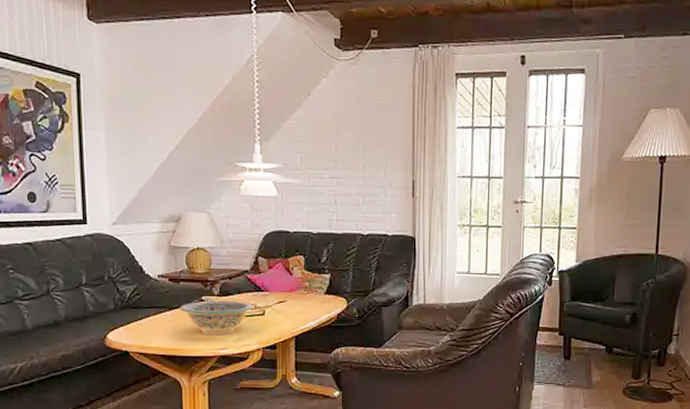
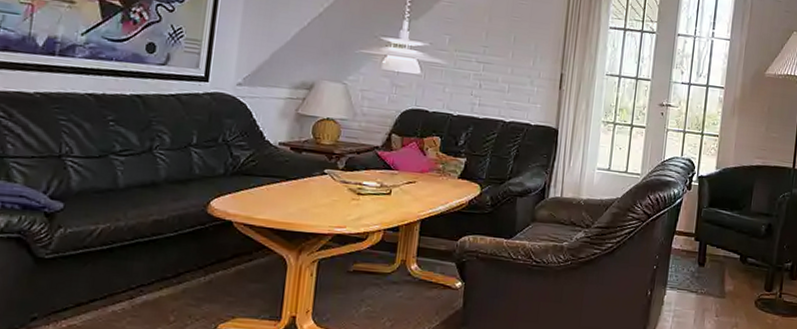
decorative bowl: present [180,300,253,336] -> none [298,174,379,213]

